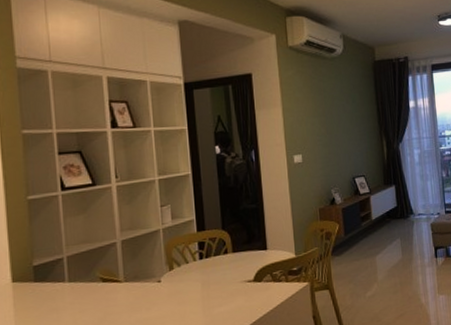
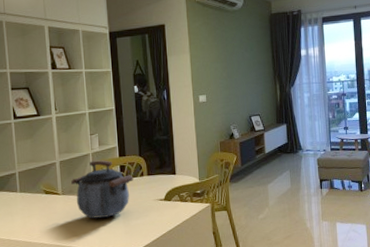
kettle: none [136,236,215,310] -> present [71,160,134,219]

